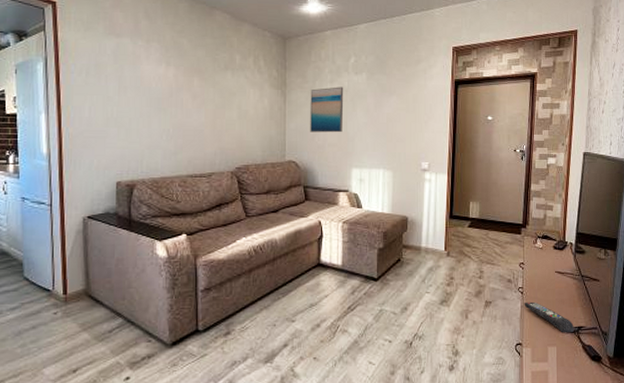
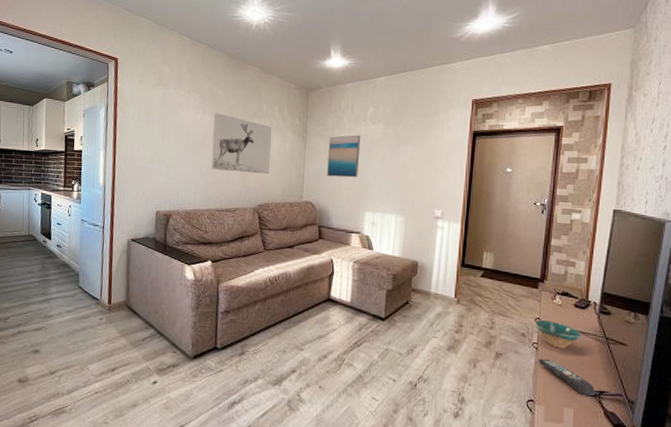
wall art: none [179,65,248,133] -> present [211,113,272,174]
bowl: none [520,265,561,290] -> present [535,320,582,349]

